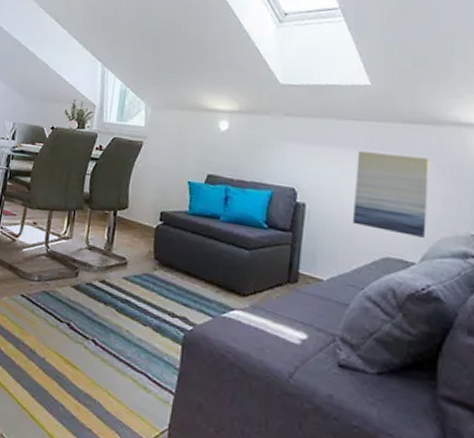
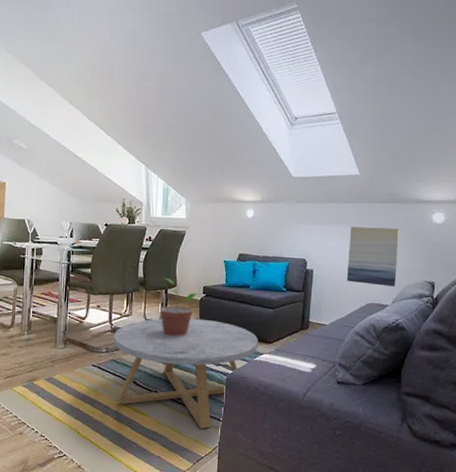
coffee table: none [43,245,229,402] -> present [114,318,259,429]
potted plant: none [105,195,153,273] -> present [159,277,198,337]

